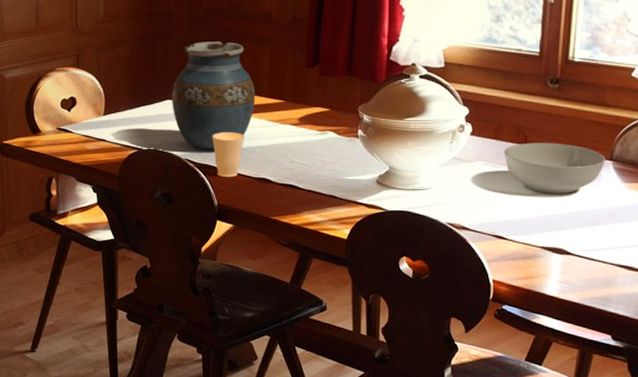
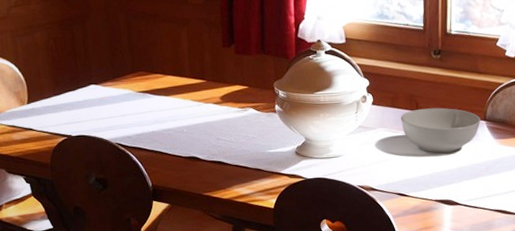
vase: present [172,41,255,150] -> none [95,24,178,133]
cup: present [211,132,245,178] -> none [139,114,172,159]

